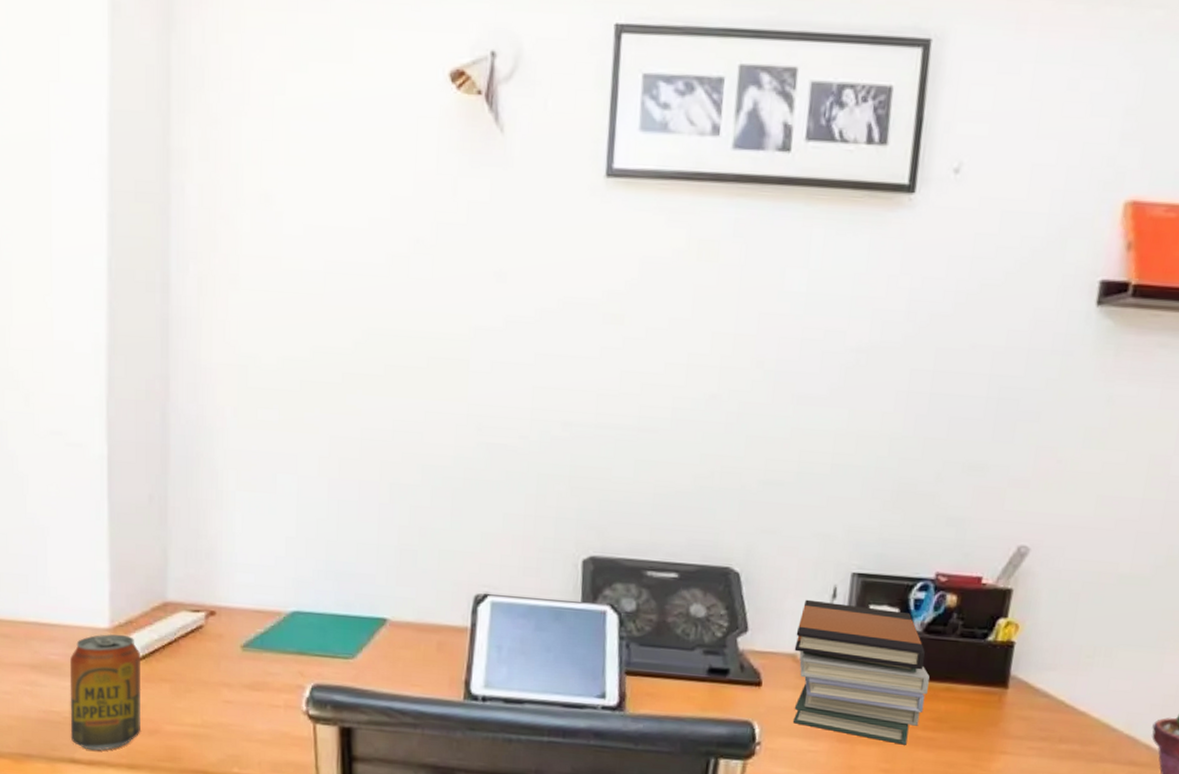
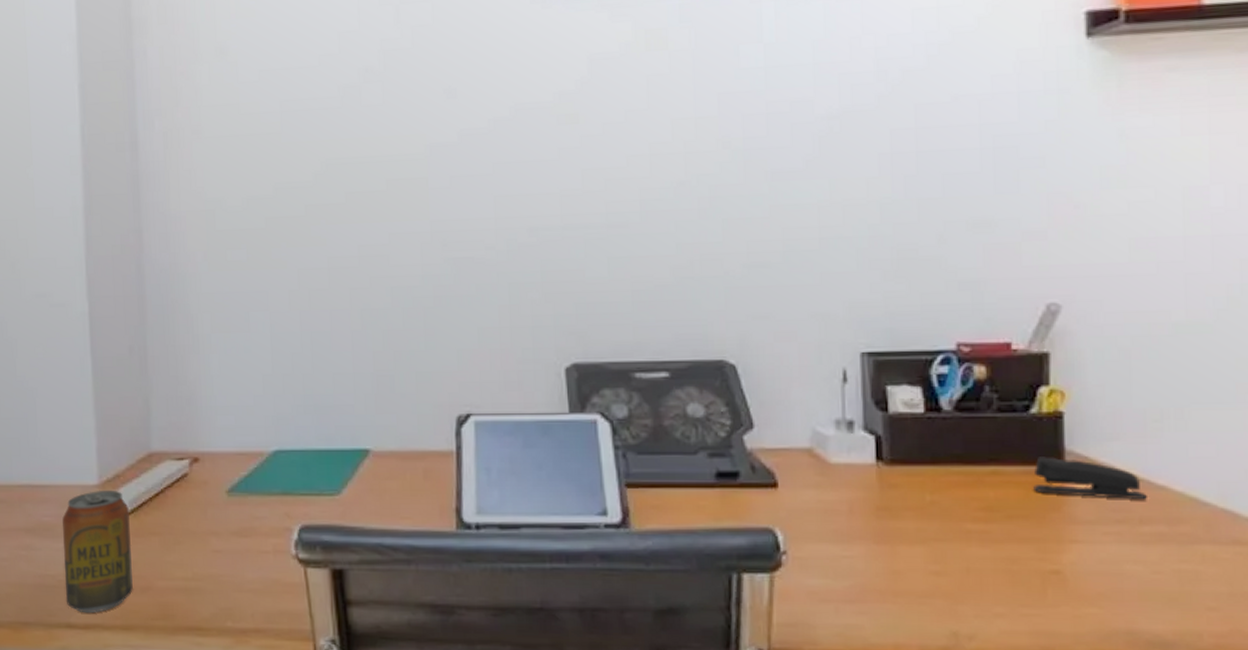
book stack: present [792,599,930,745] -> none [808,386,970,542]
stapler: none [978,679,1069,722] -> present [1033,457,1147,499]

